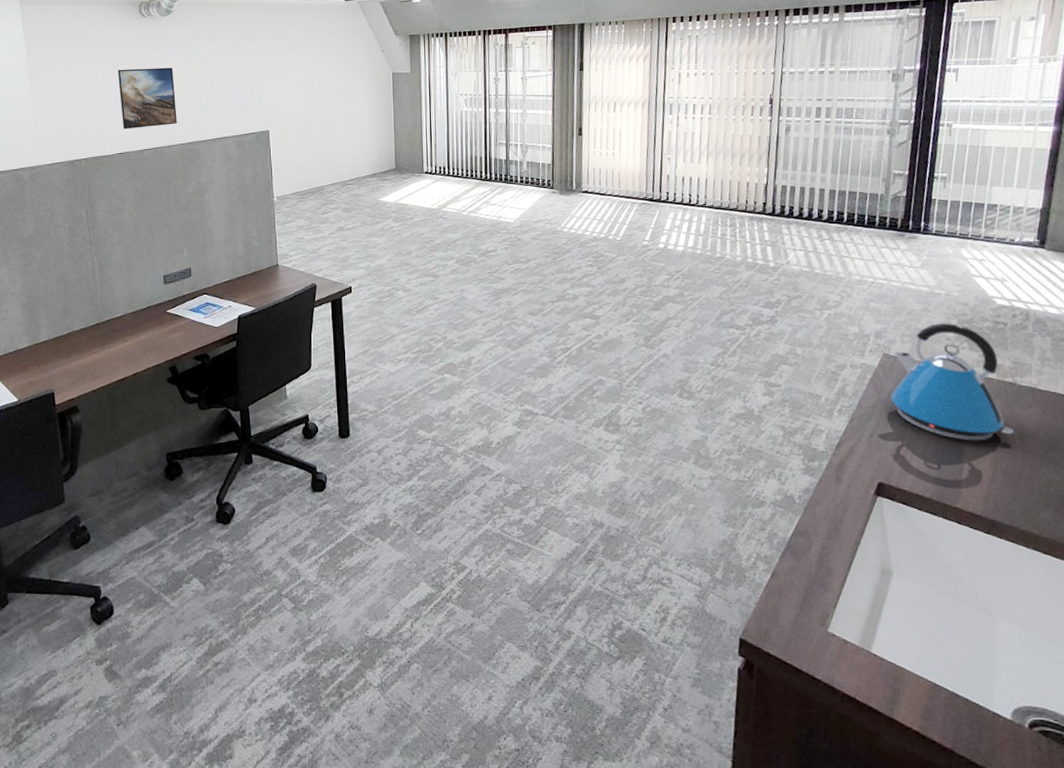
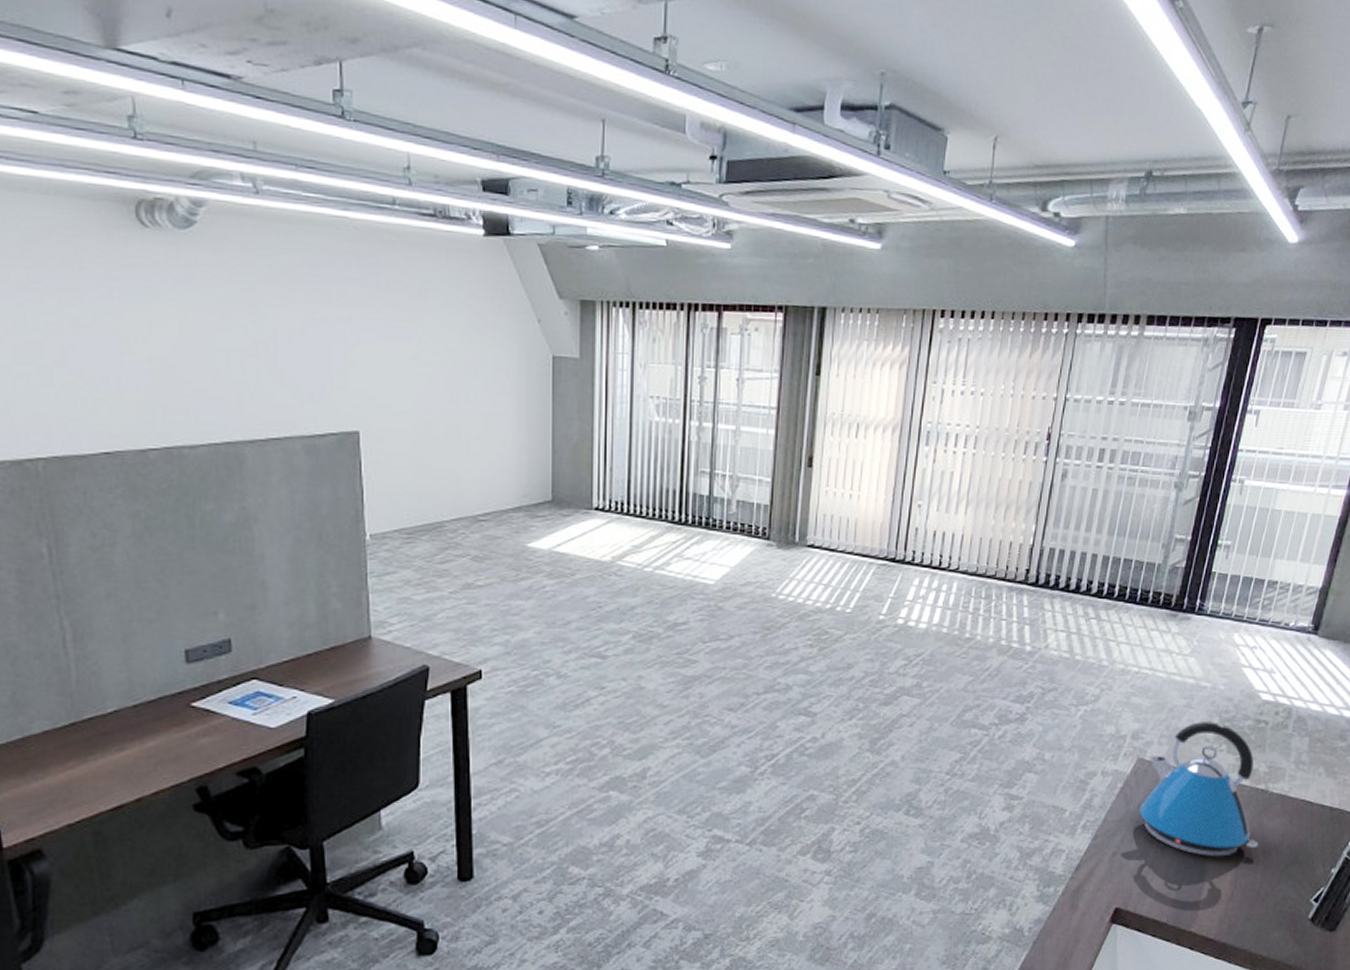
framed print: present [117,67,177,130] -> none [98,312,205,415]

